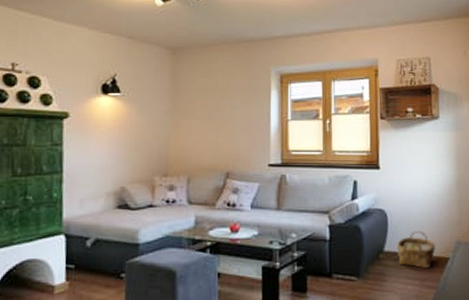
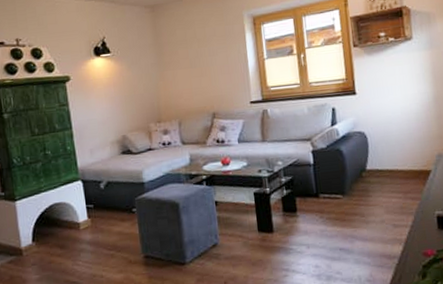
woven basket: present [396,230,436,269] -> none [378,147,417,182]

